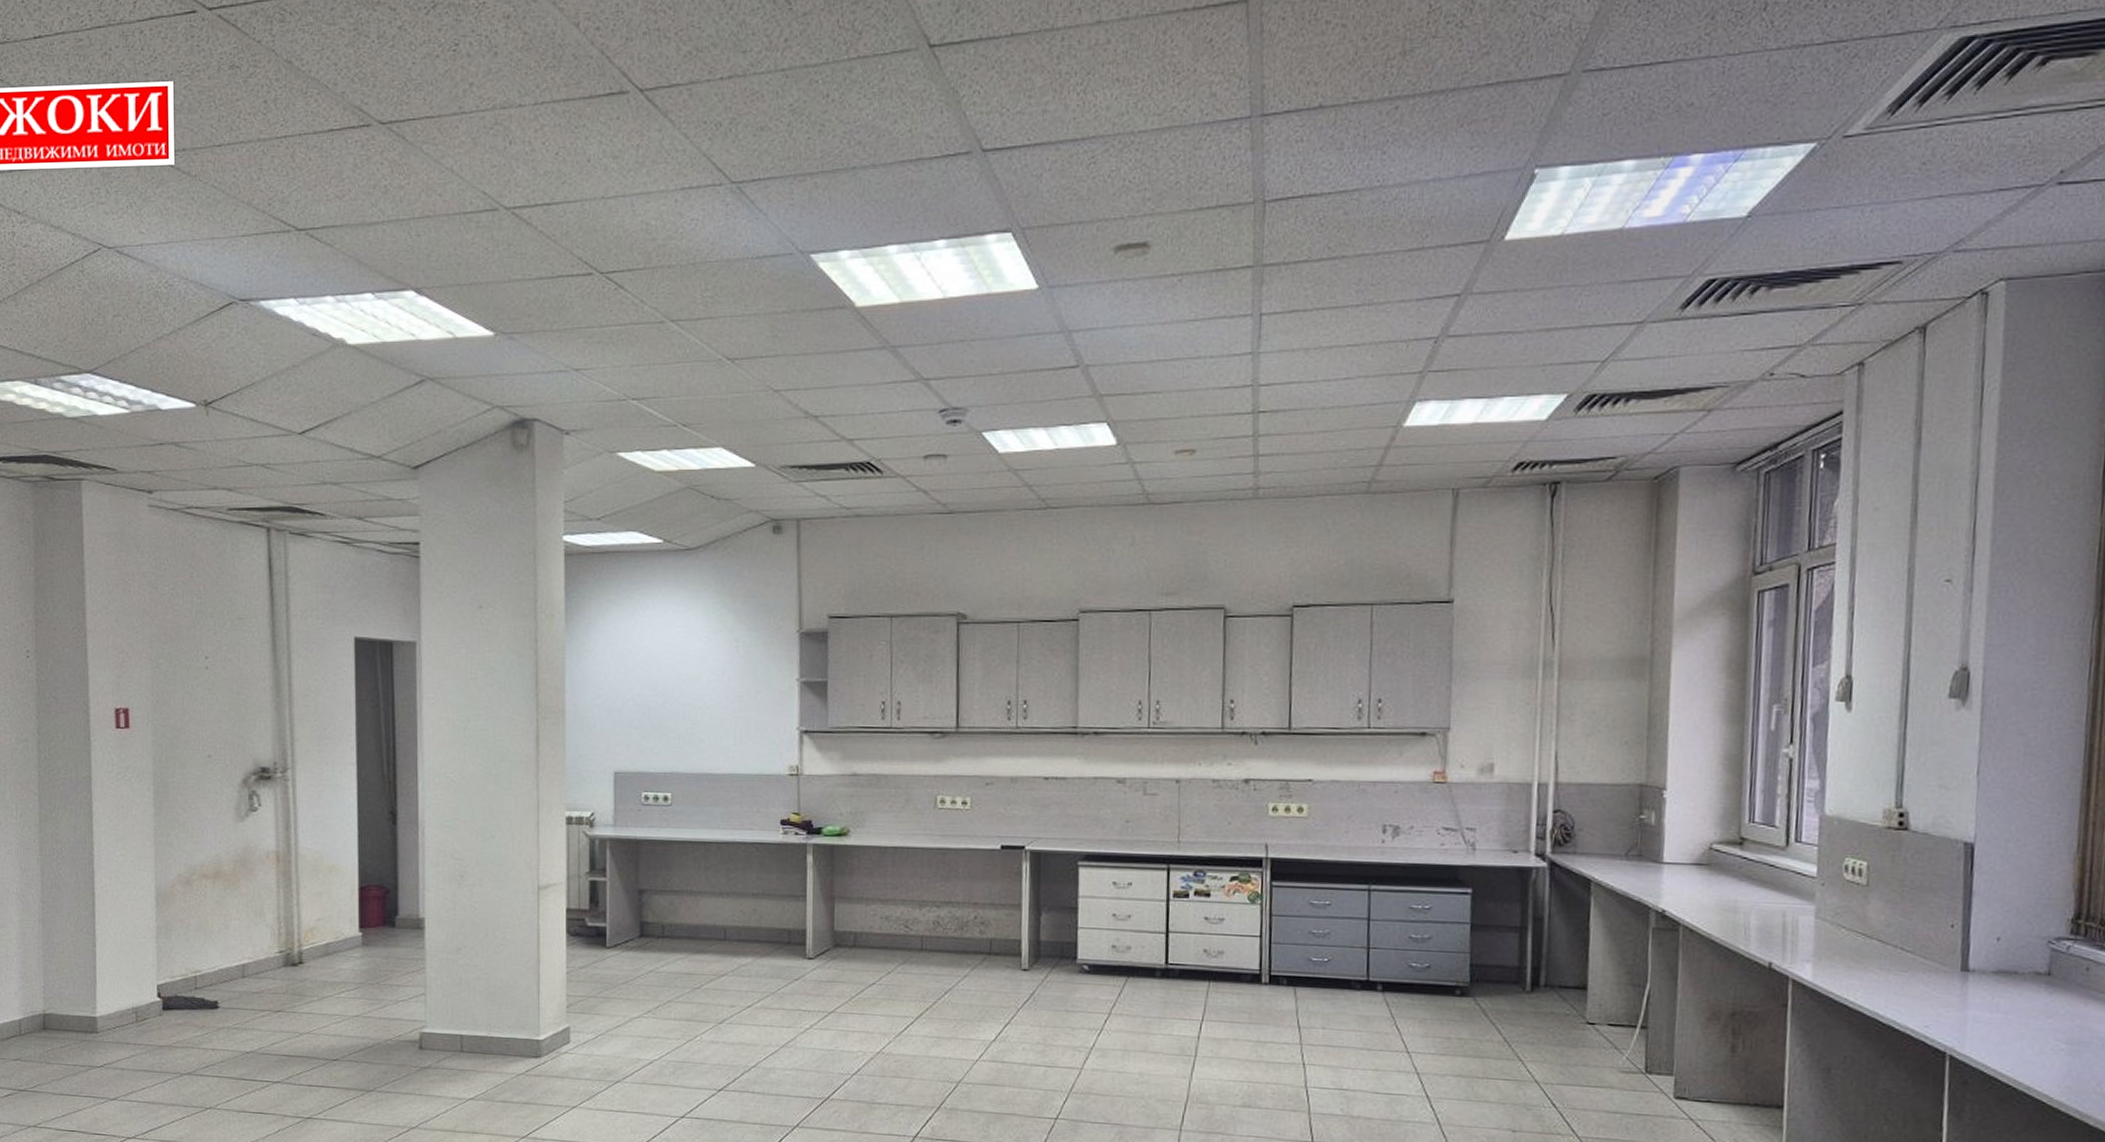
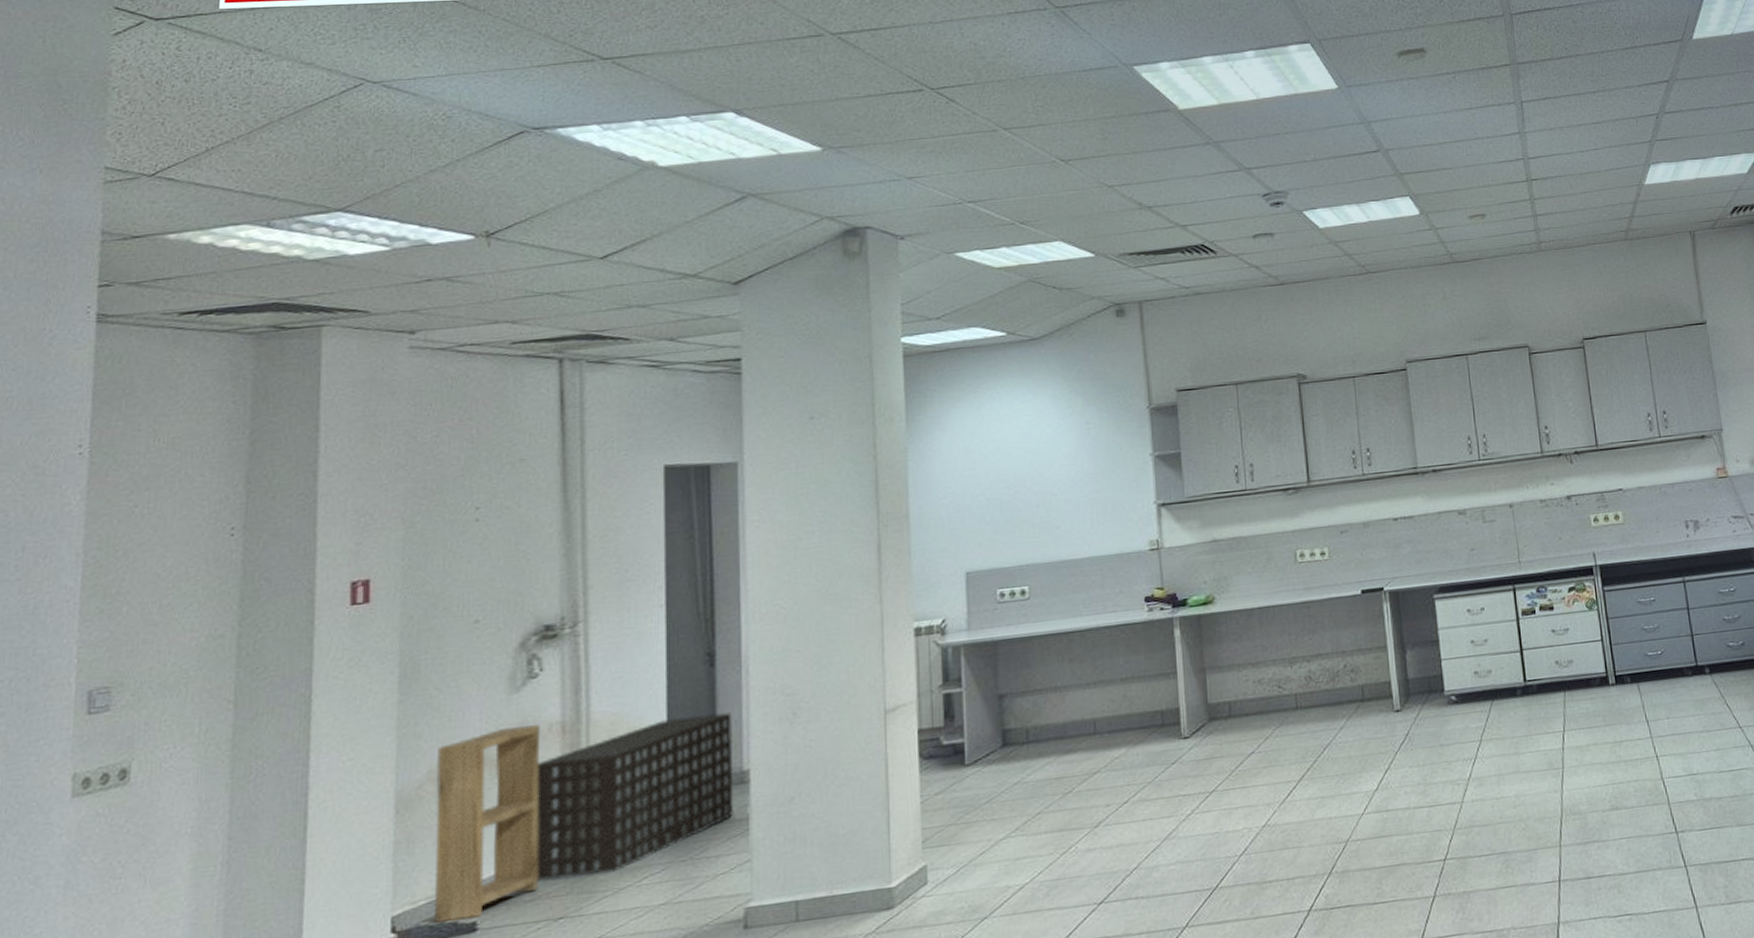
shelving unit: none [184,850,262,998] -> present [434,725,541,923]
architectural model: none [258,864,412,983] -> present [536,712,734,883]

